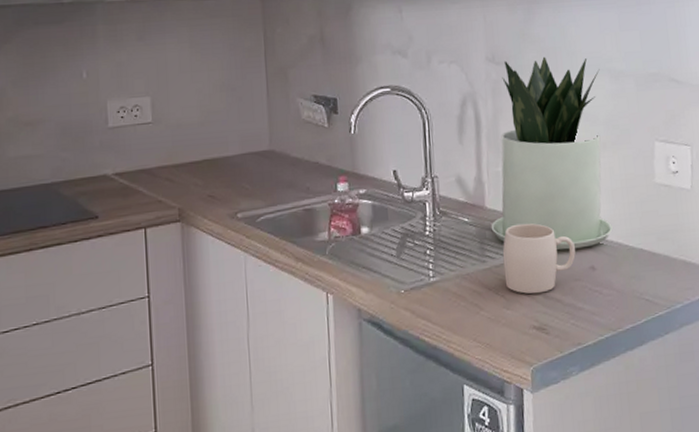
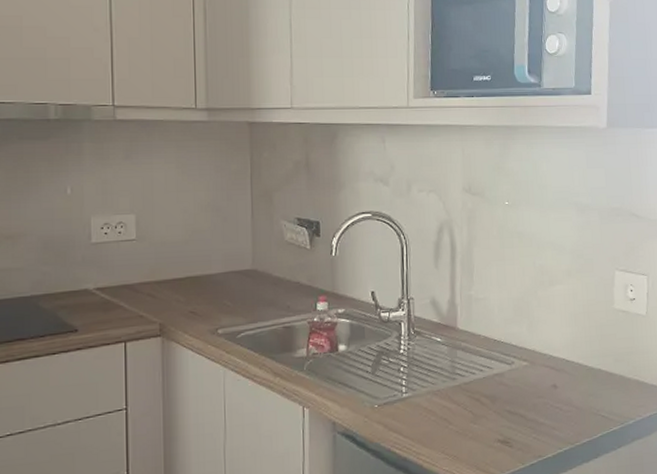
planter: present [491,56,613,250] -> none [462,189,574,369]
mug: present [502,223,576,295] -> none [471,343,539,410]

